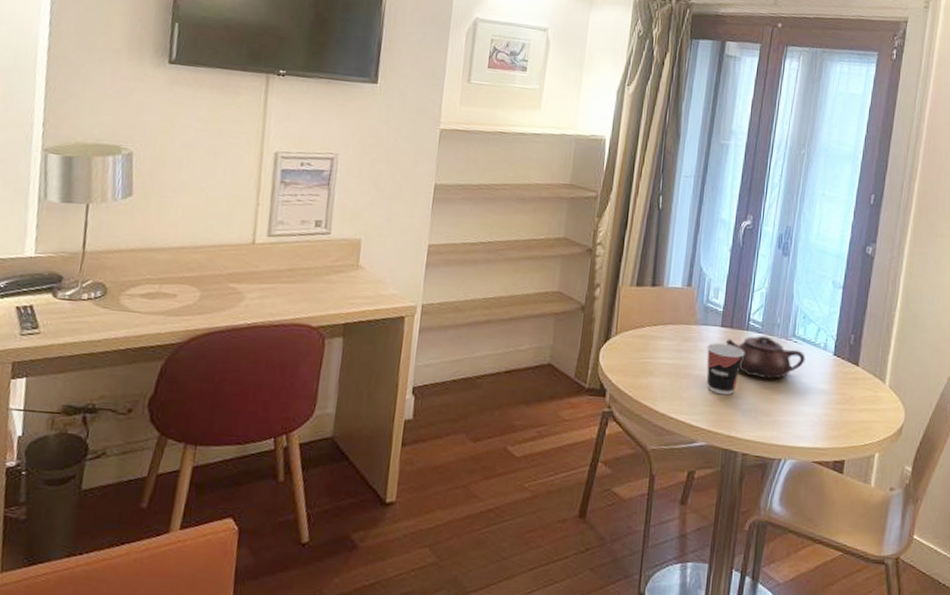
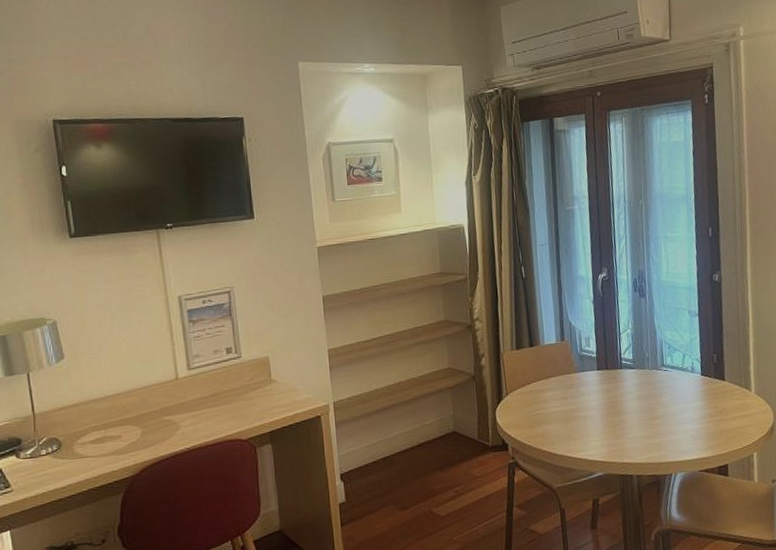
cup: present [706,343,744,395] -> none [588,384,622,429]
teapot: present [725,335,806,379] -> none [603,370,677,408]

